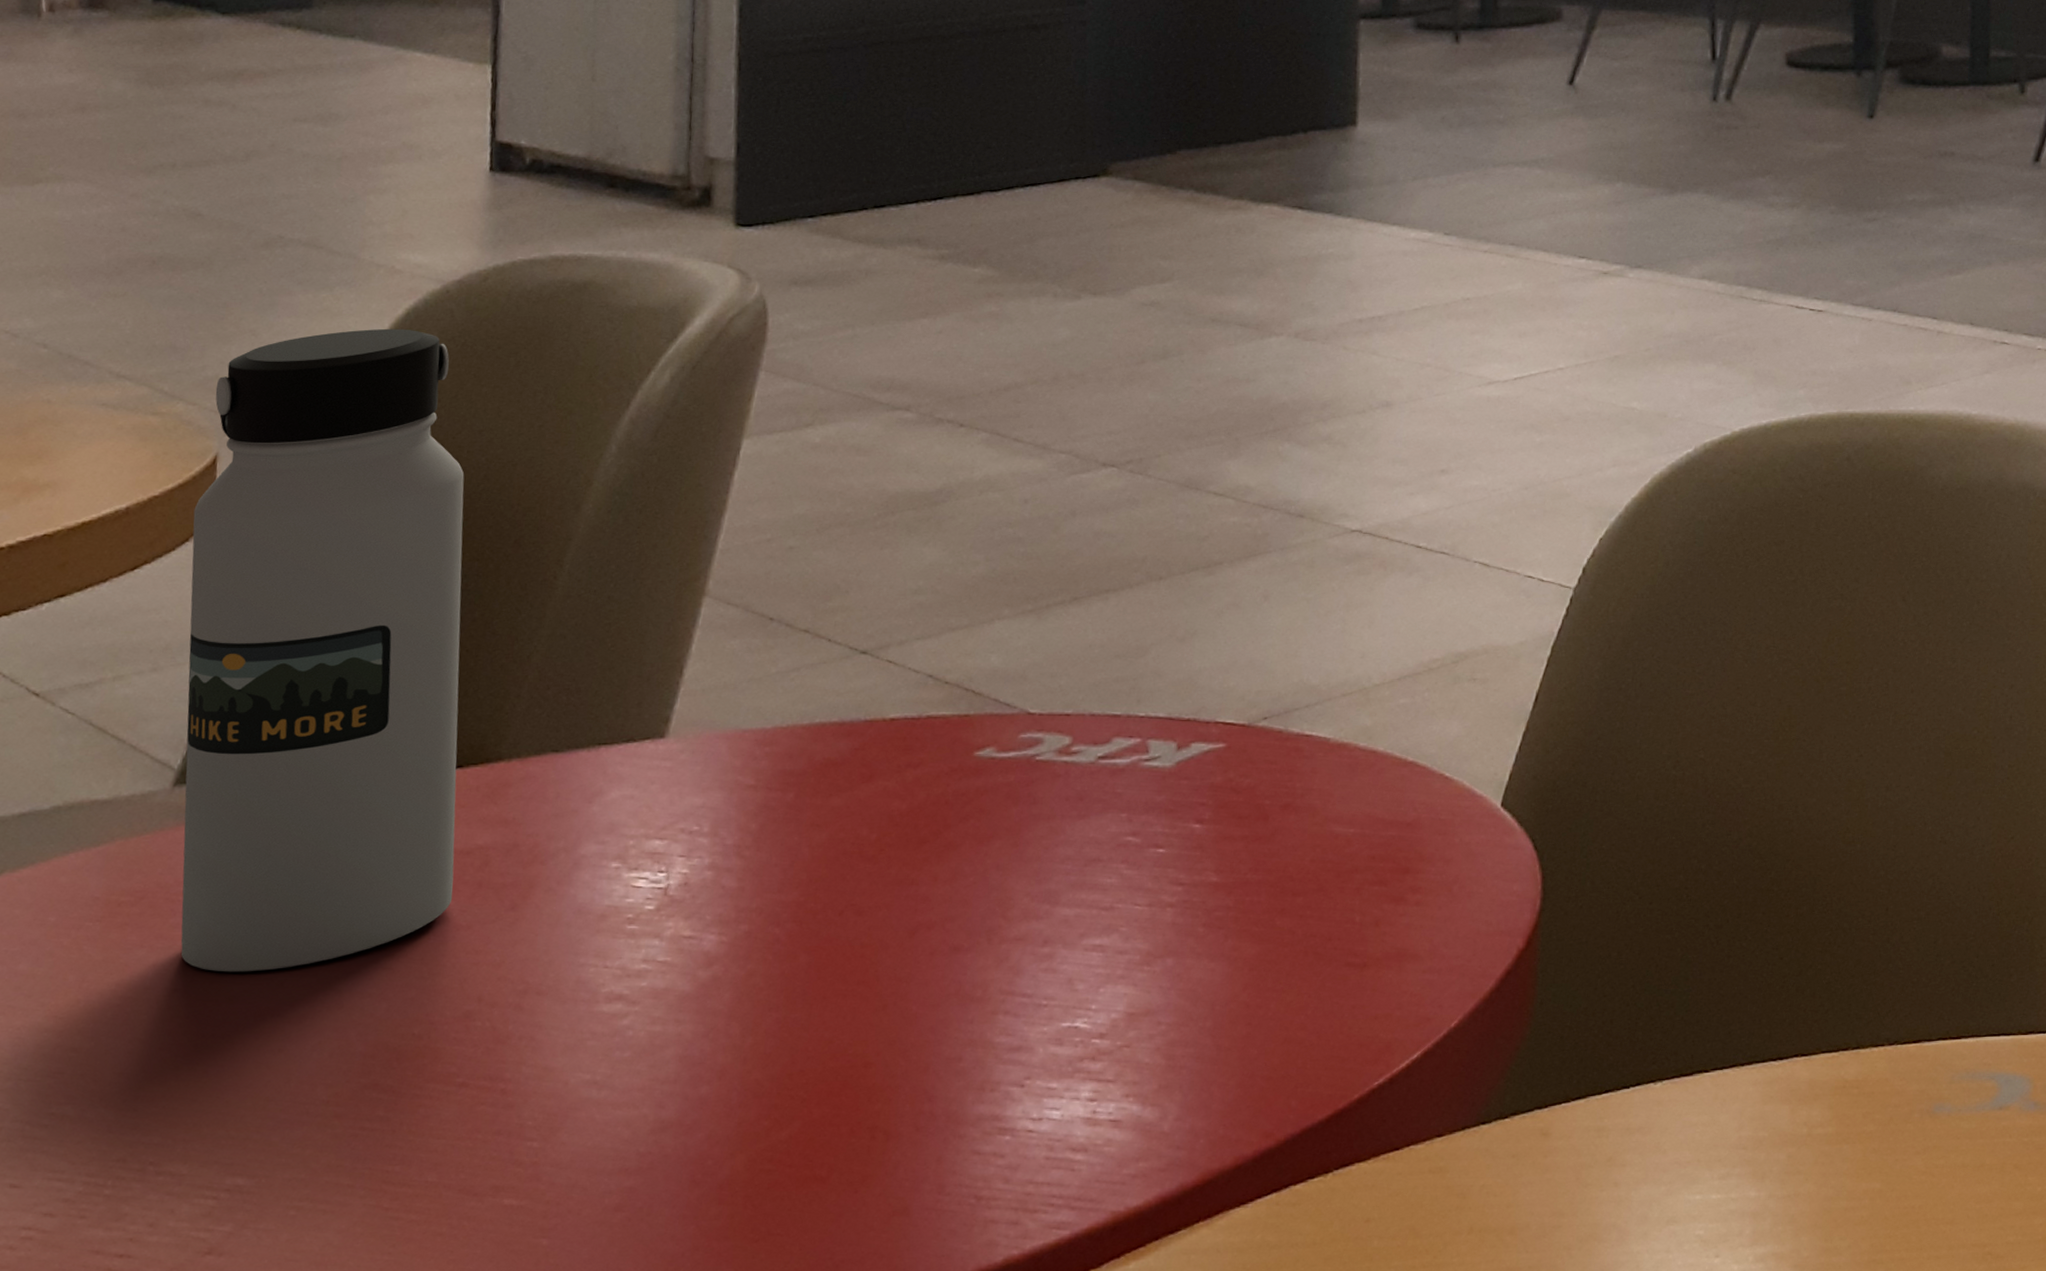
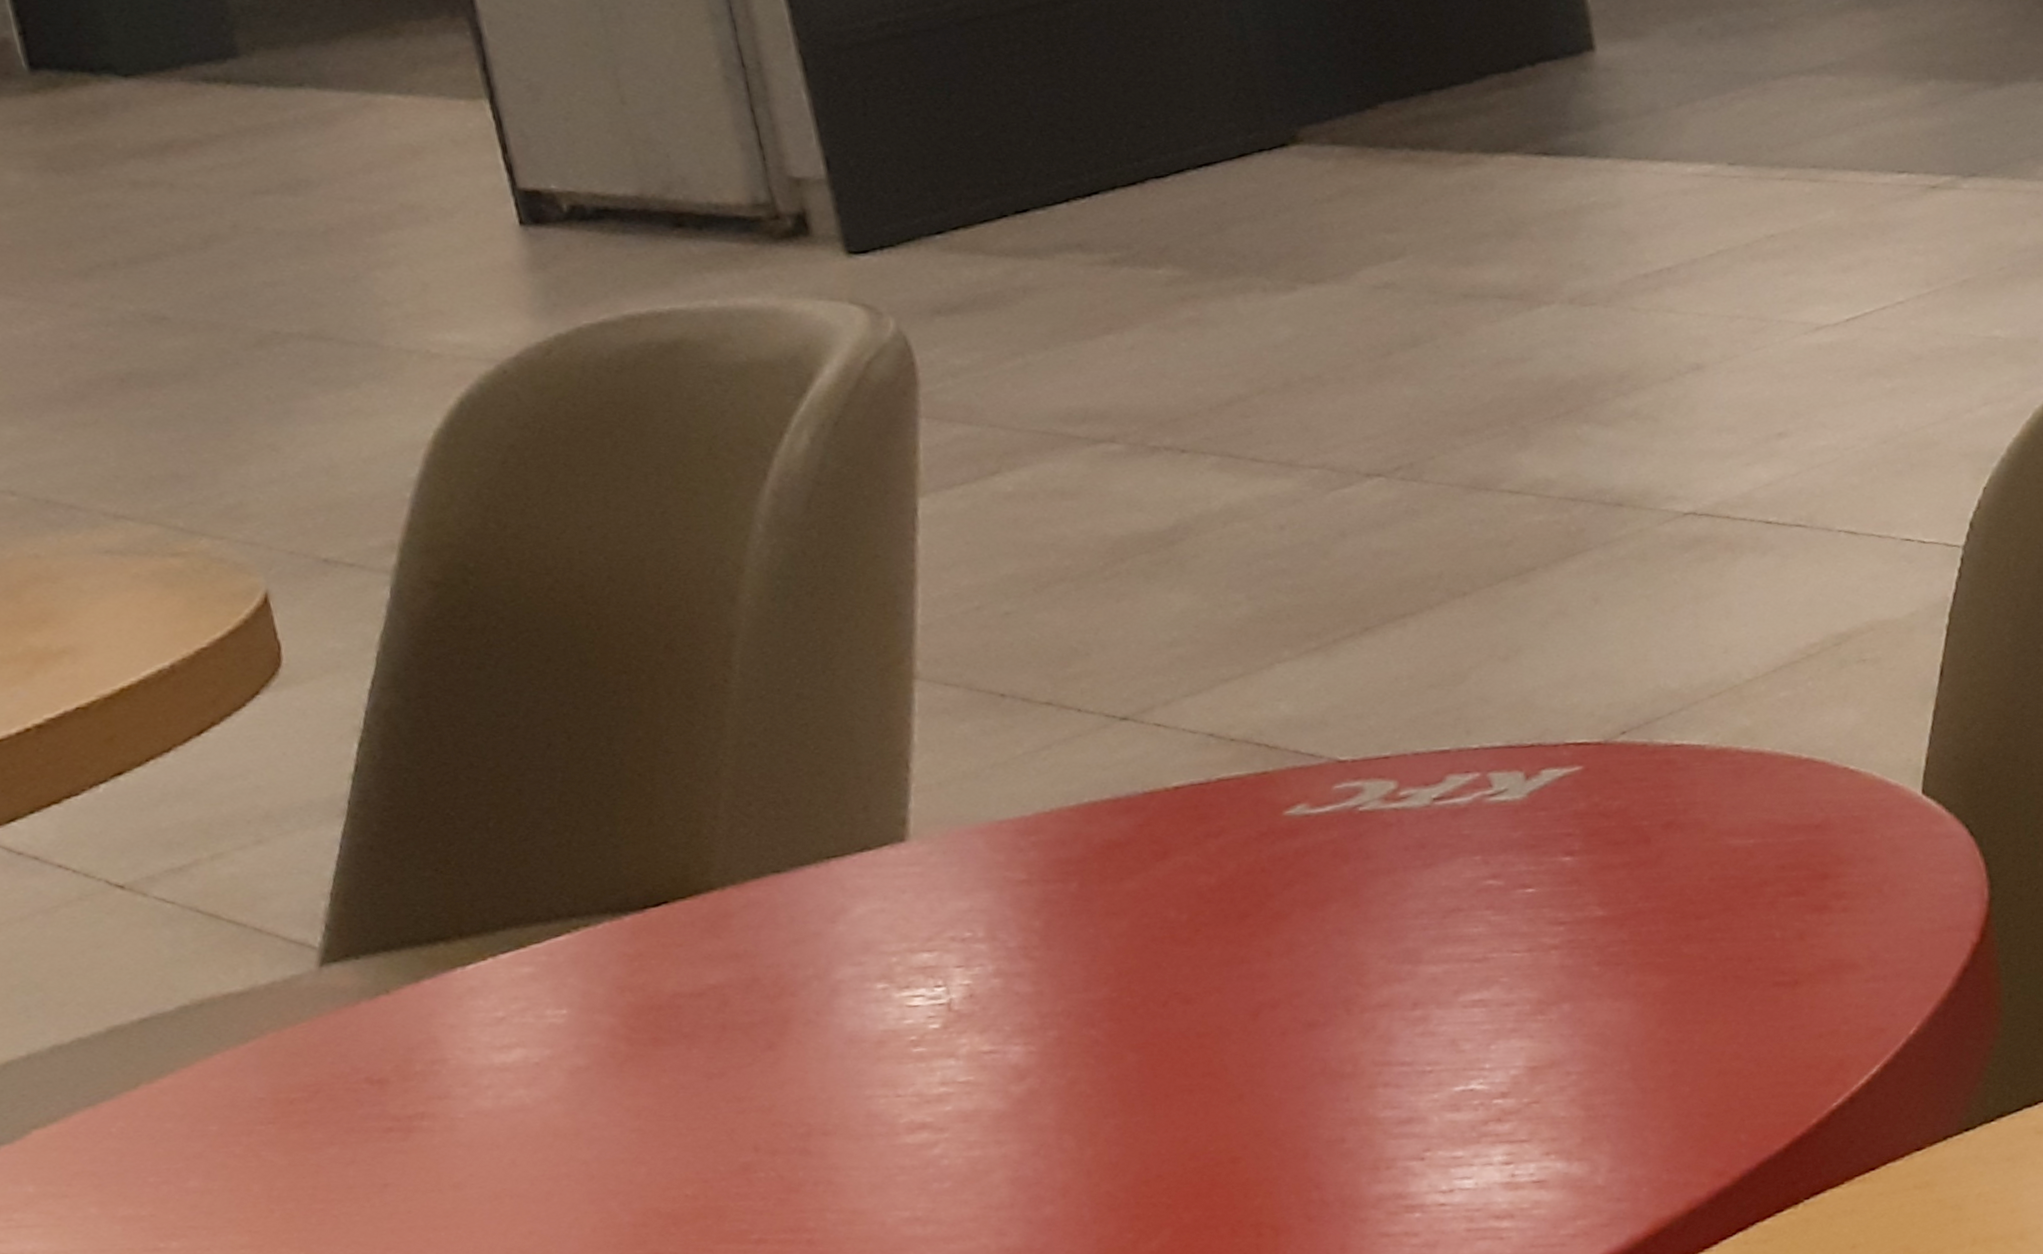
water bottle: present [180,328,465,972] -> none [242,421,695,1160]

